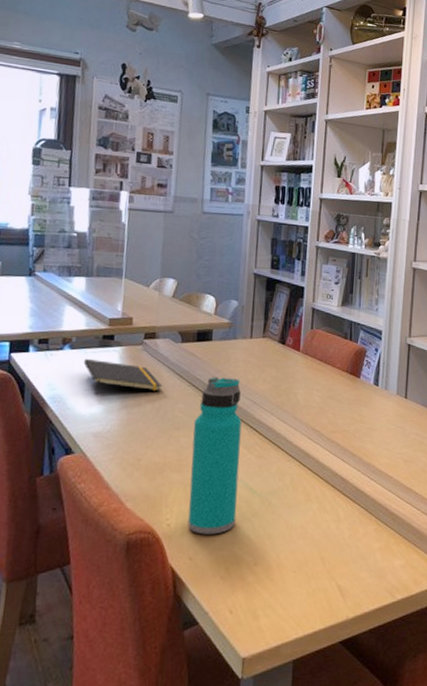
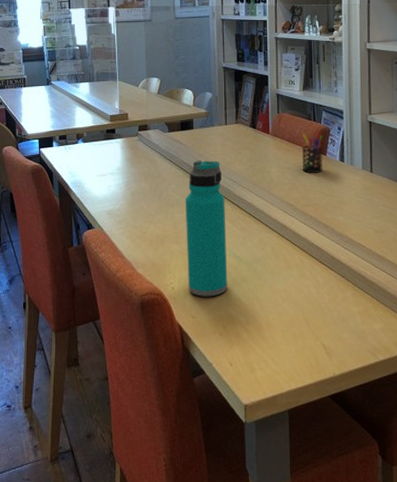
notepad: present [83,358,163,396] -> none [94,149,157,181]
pen holder: none [332,352,358,398] -> present [301,132,323,174]

